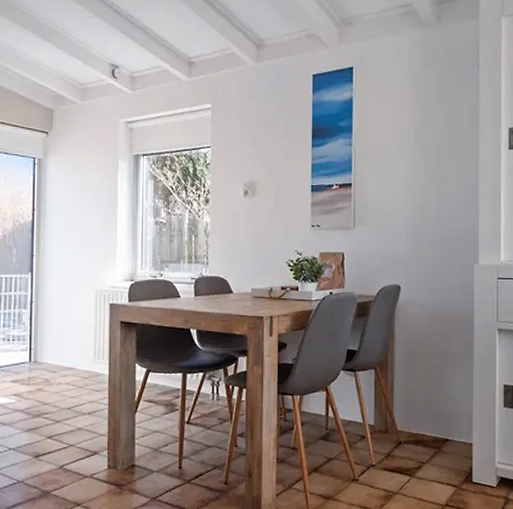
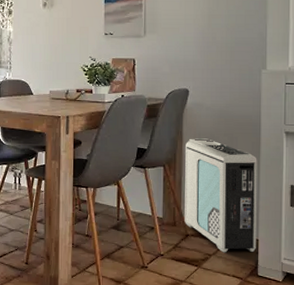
air purifier: none [397,338,471,460] -> present [184,138,257,253]

